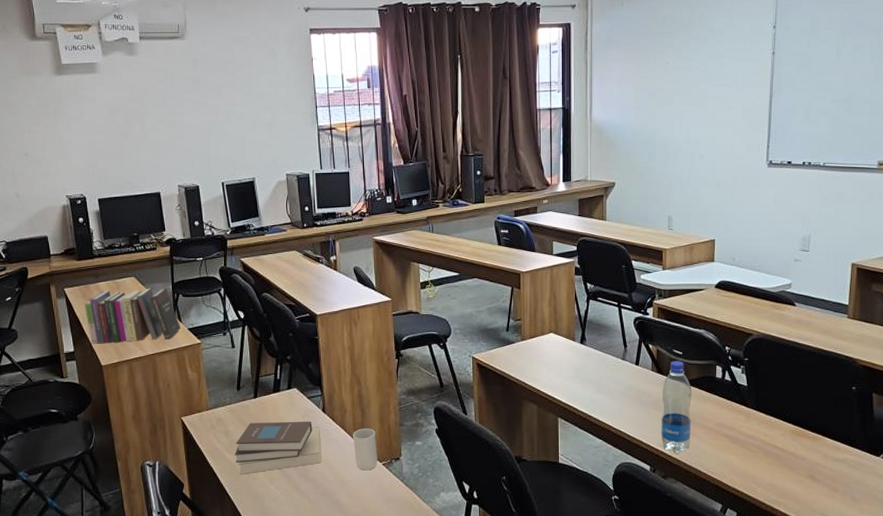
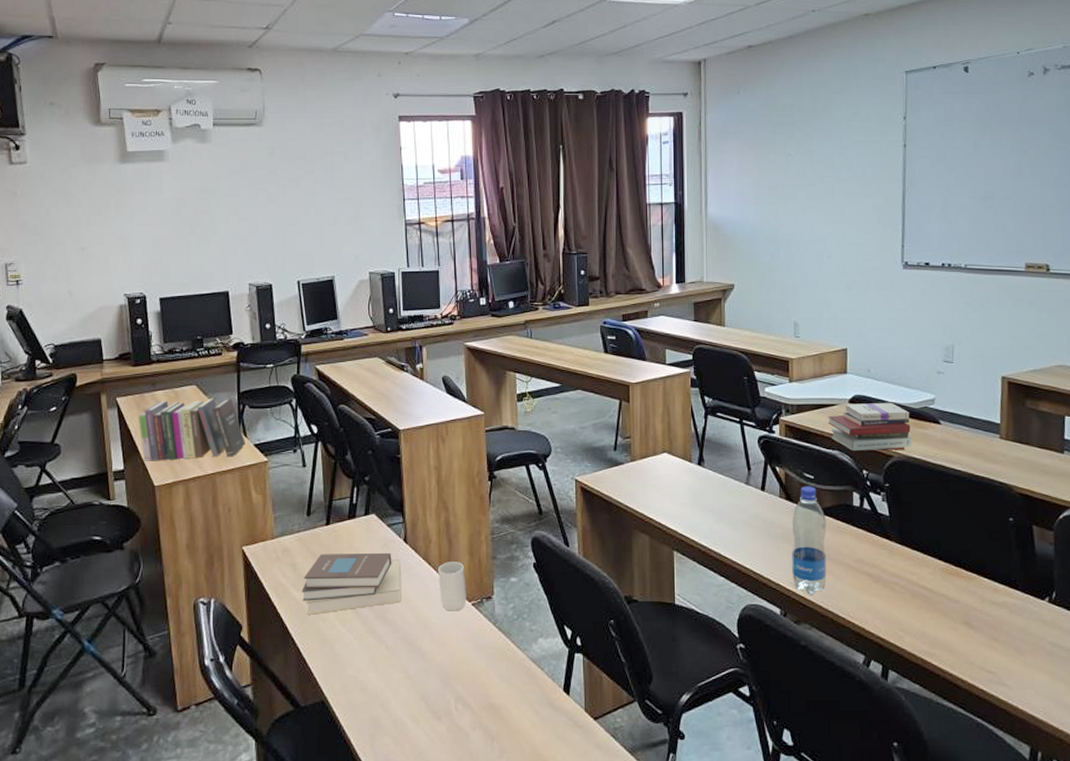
books: none [696,287,770,331] -> present [828,402,912,452]

